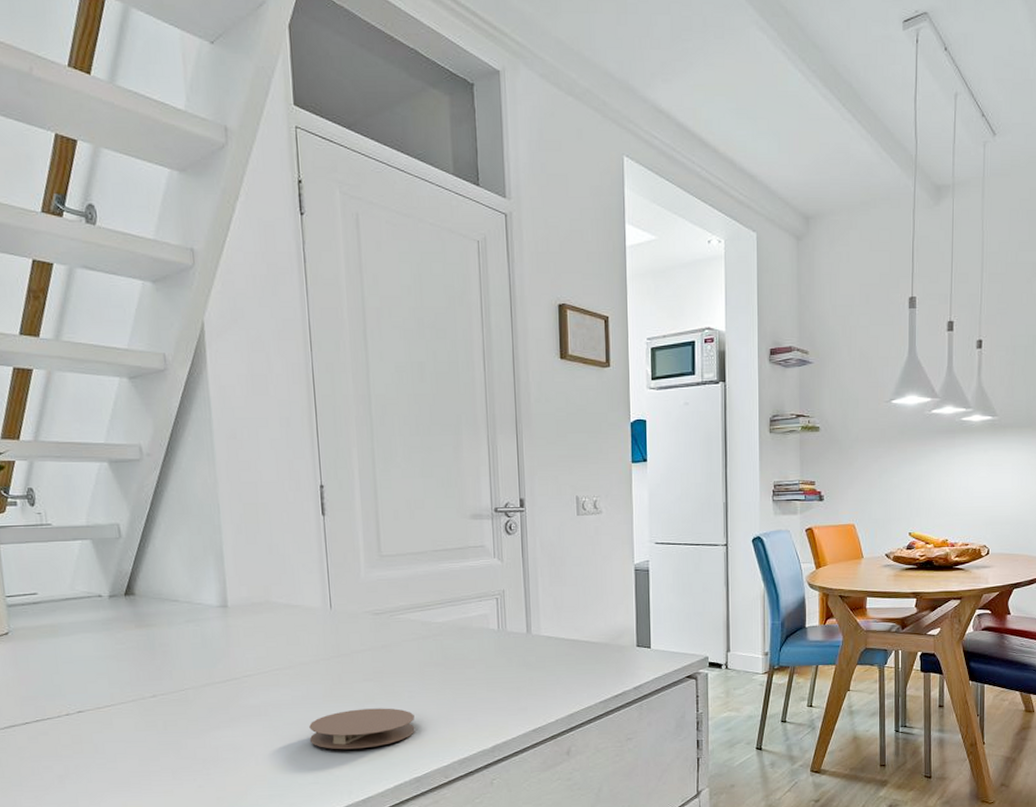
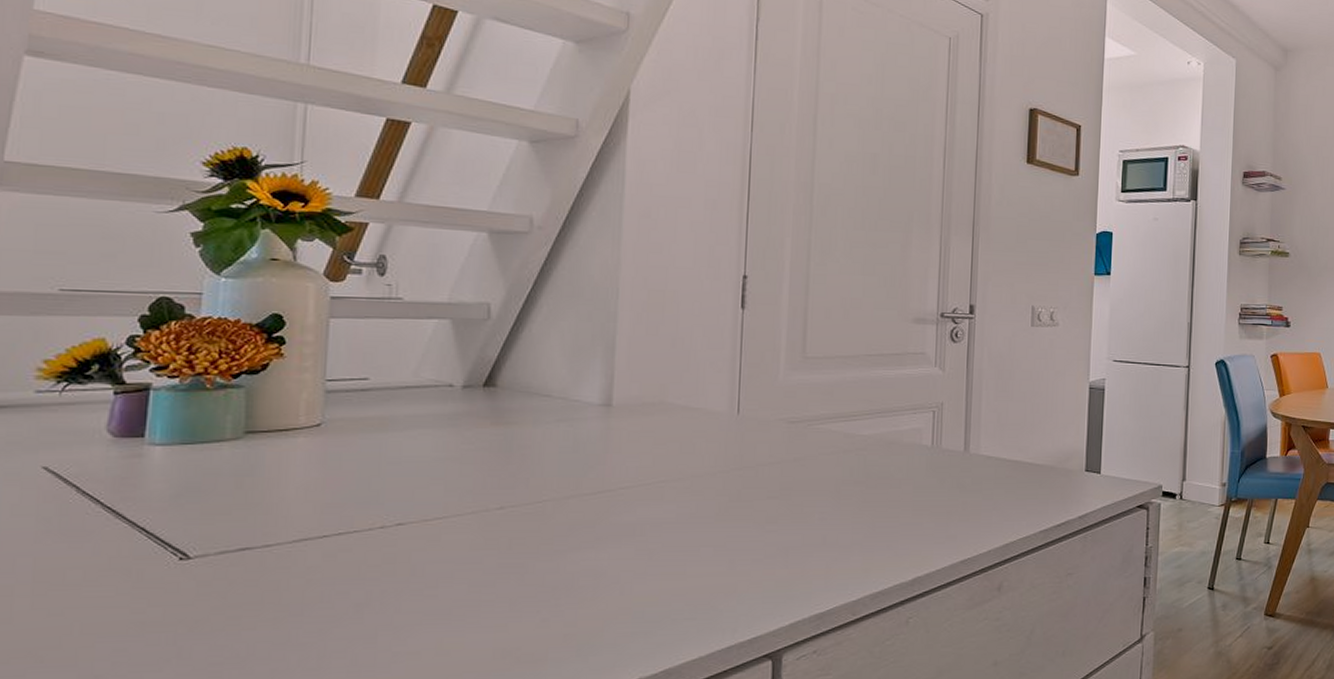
coaster: present [309,708,415,750] -> none [691,531,824,579]

